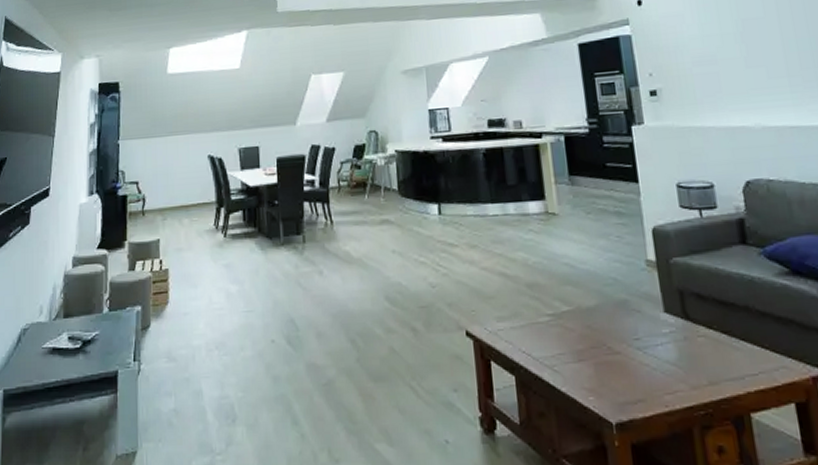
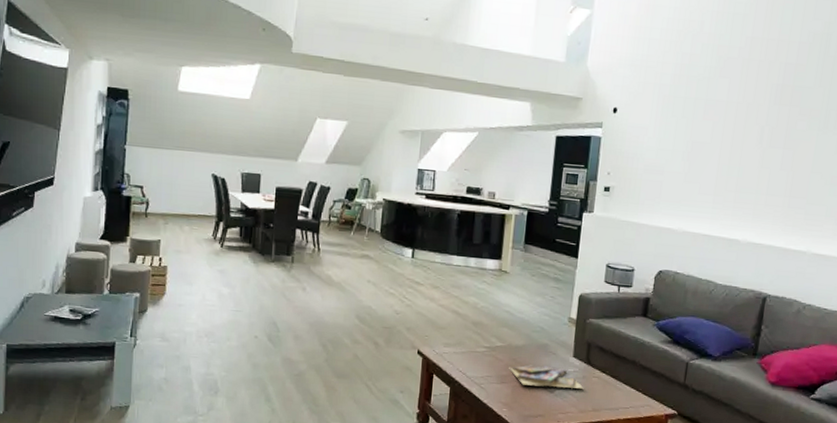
video game cases: none [584,328,689,360] -> present [509,364,584,389]

